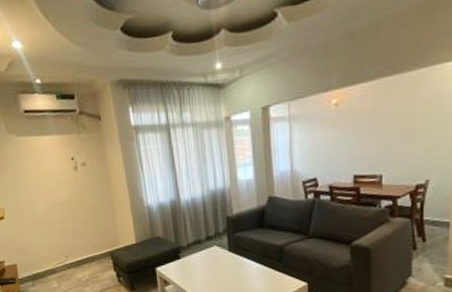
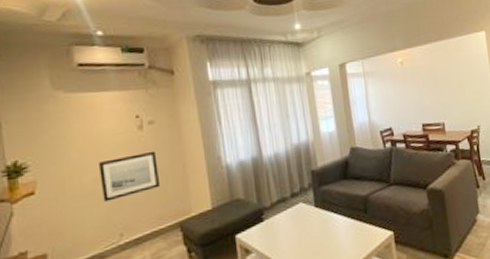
wall art: none [46,189,94,229] -> present [99,150,161,202]

